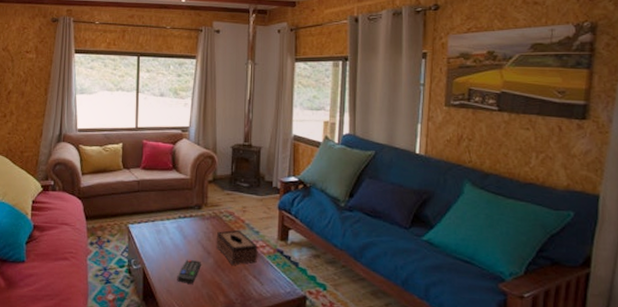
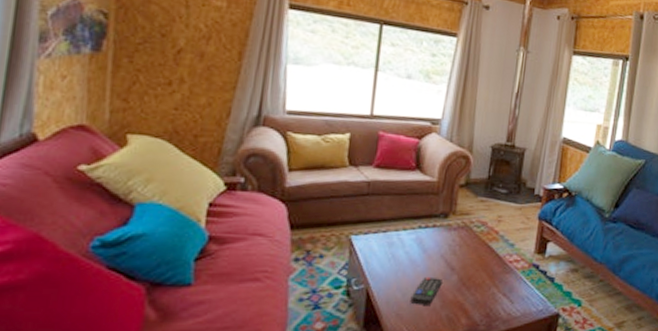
tissue box: present [216,229,258,265] -> none [462,242,512,282]

